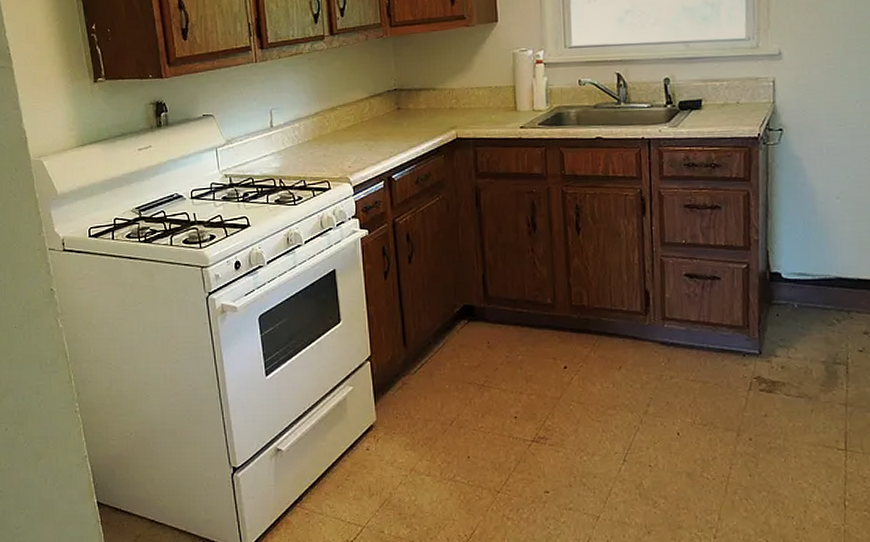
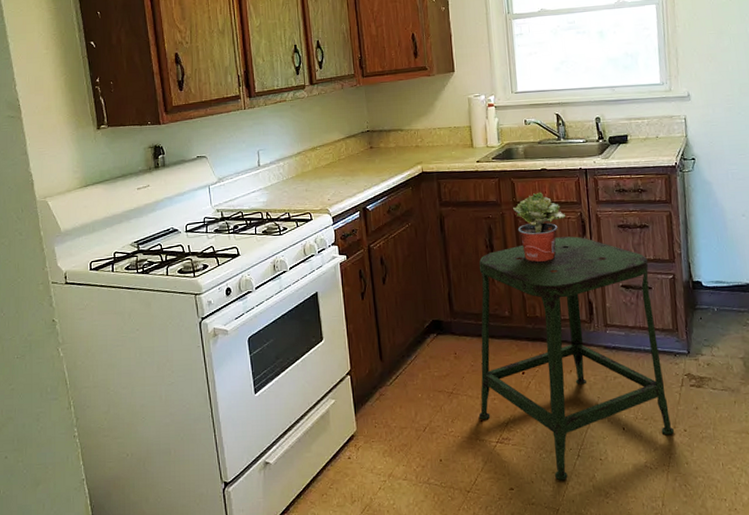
stool: none [512,216,737,486] -> present [478,236,674,481]
potted plant: none [561,164,623,244] -> present [513,192,566,262]

